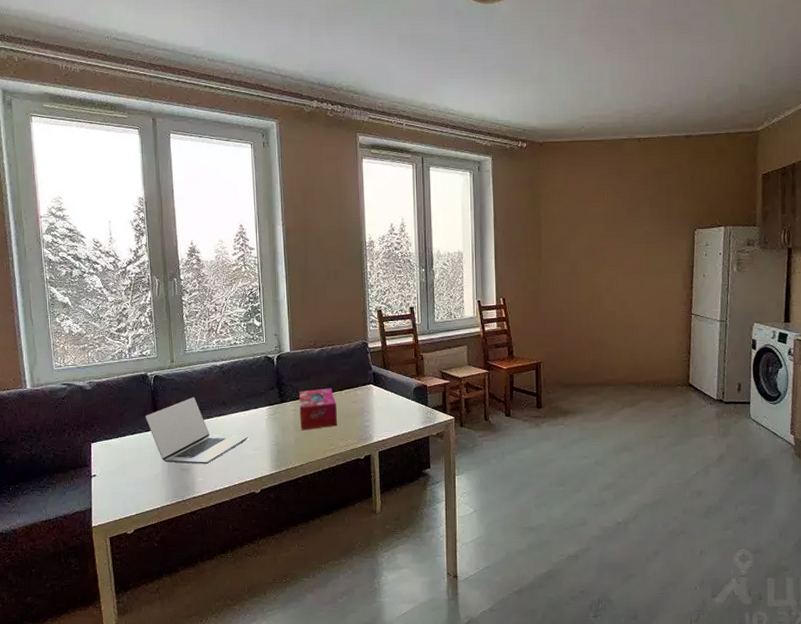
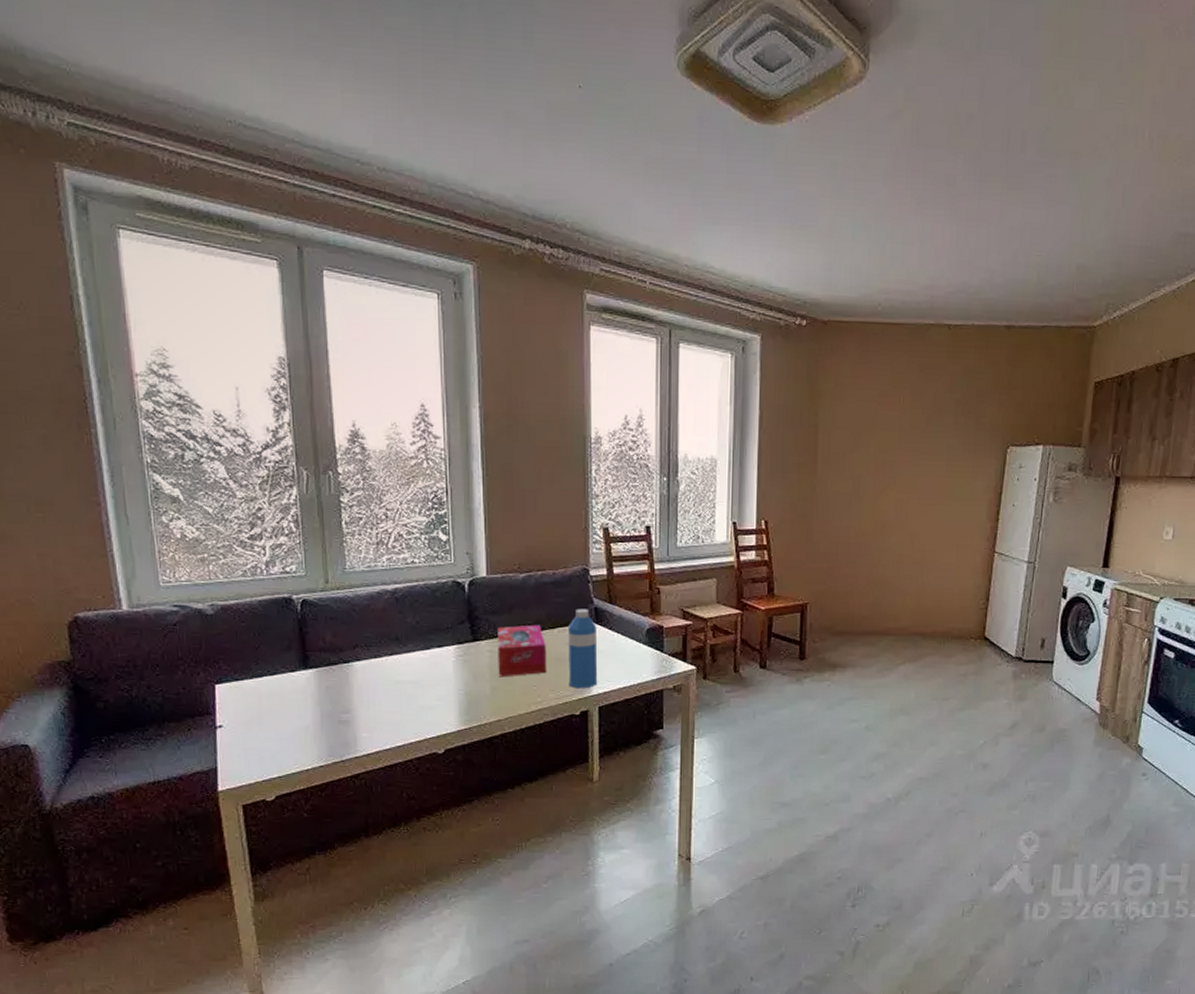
laptop: present [145,396,249,464] -> none [289,629,430,716]
water bottle: none [353,374,377,438] -> present [568,608,598,689]

